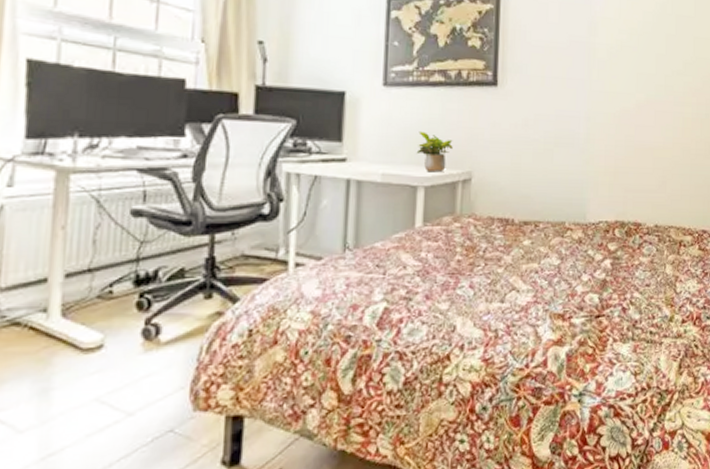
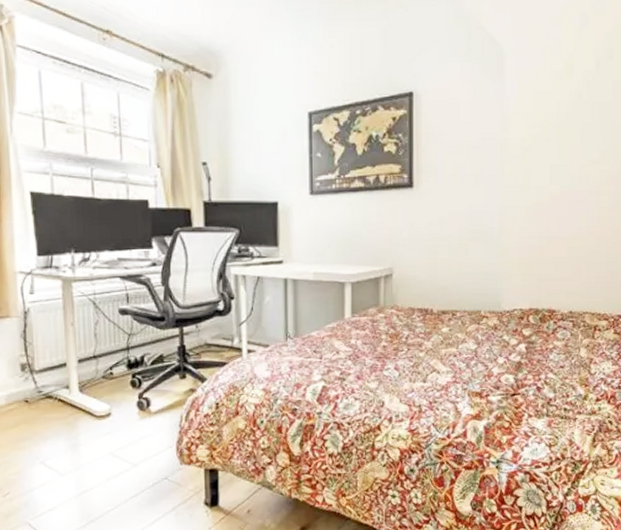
potted plant: present [416,131,453,173] -> none [342,234,374,270]

